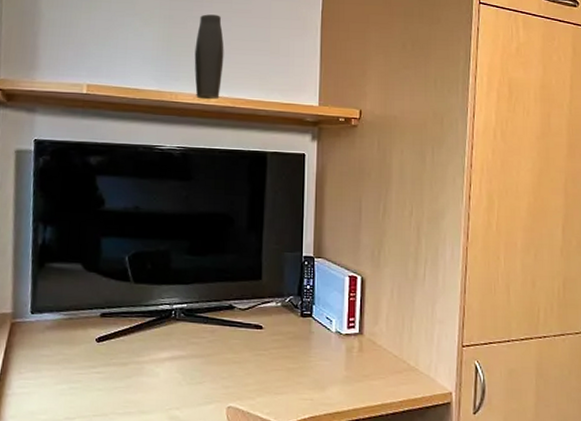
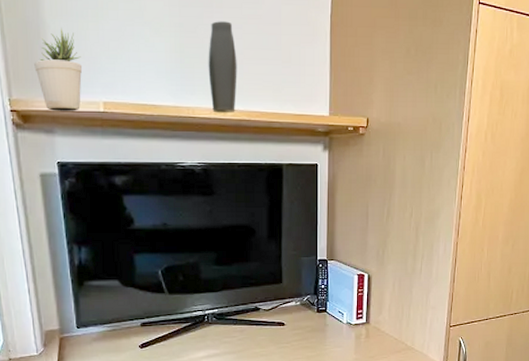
potted plant: none [25,16,71,93] -> present [34,27,83,112]

